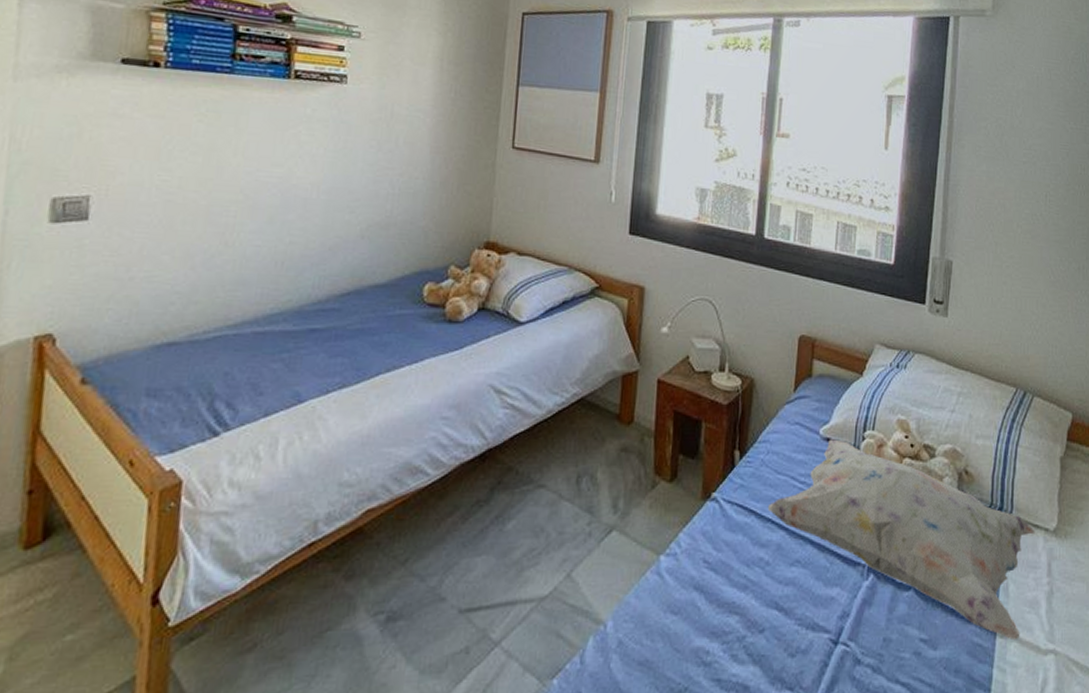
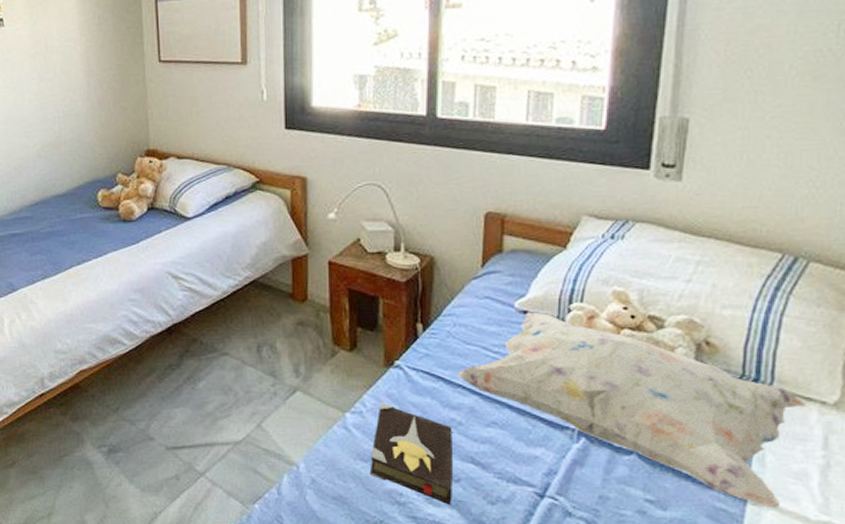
hardback book: none [678,541,760,660] -> present [369,402,452,504]

